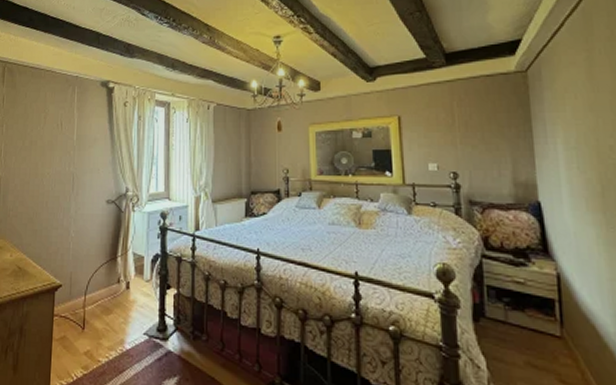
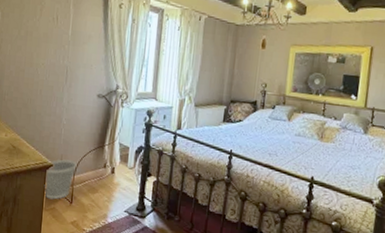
wastebasket: none [53,277,88,327] -> present [44,159,77,200]

